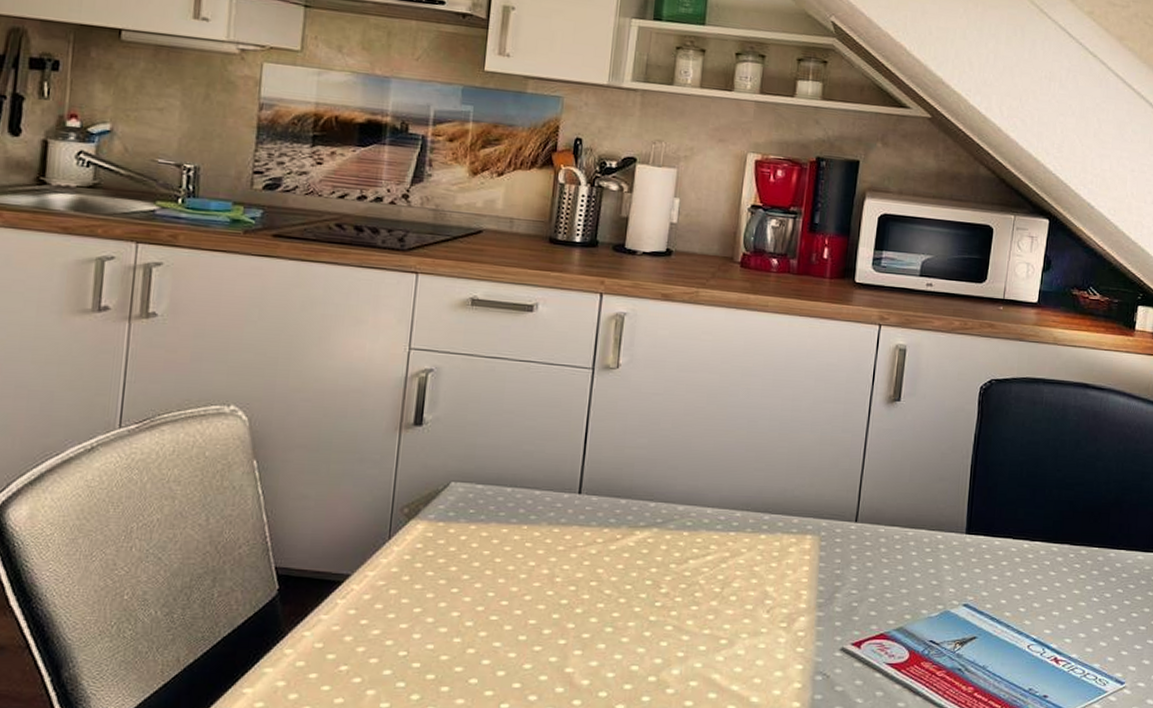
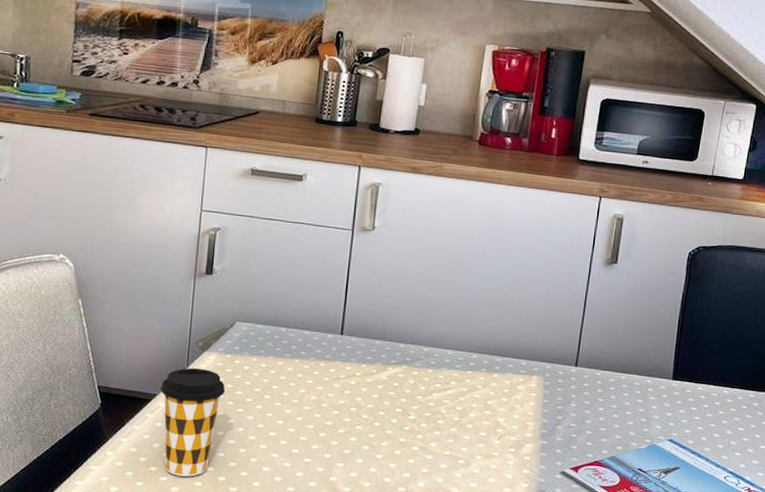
coffee cup: none [355,540,437,676] -> present [161,367,226,477]

